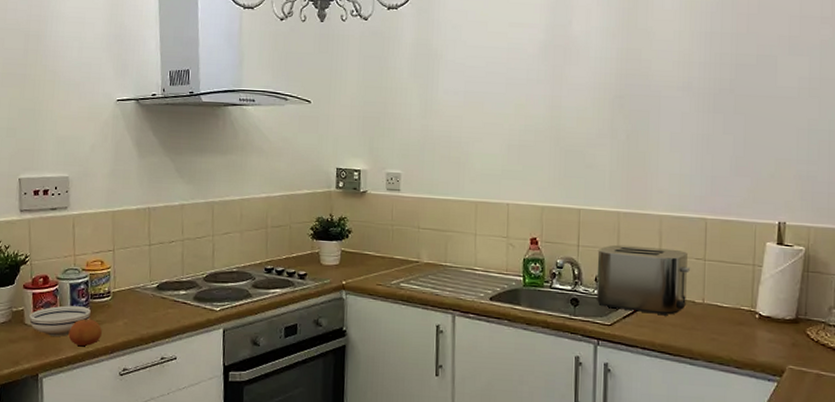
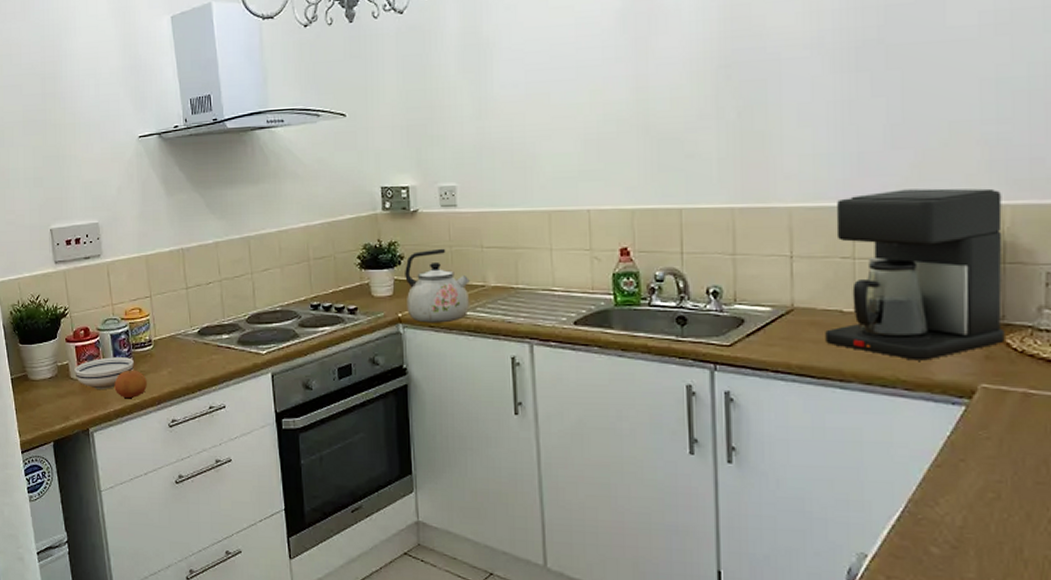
kettle: none [350,226,406,292] -> present [405,248,470,323]
toaster: present [596,245,691,316] -> none [707,247,835,331]
coffee maker: none [681,208,808,345] -> present [825,188,1005,361]

